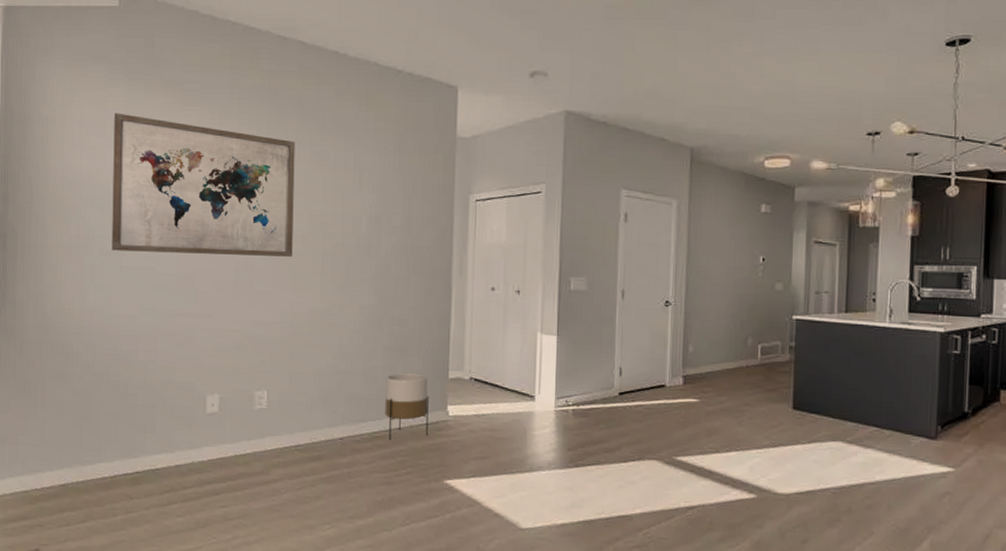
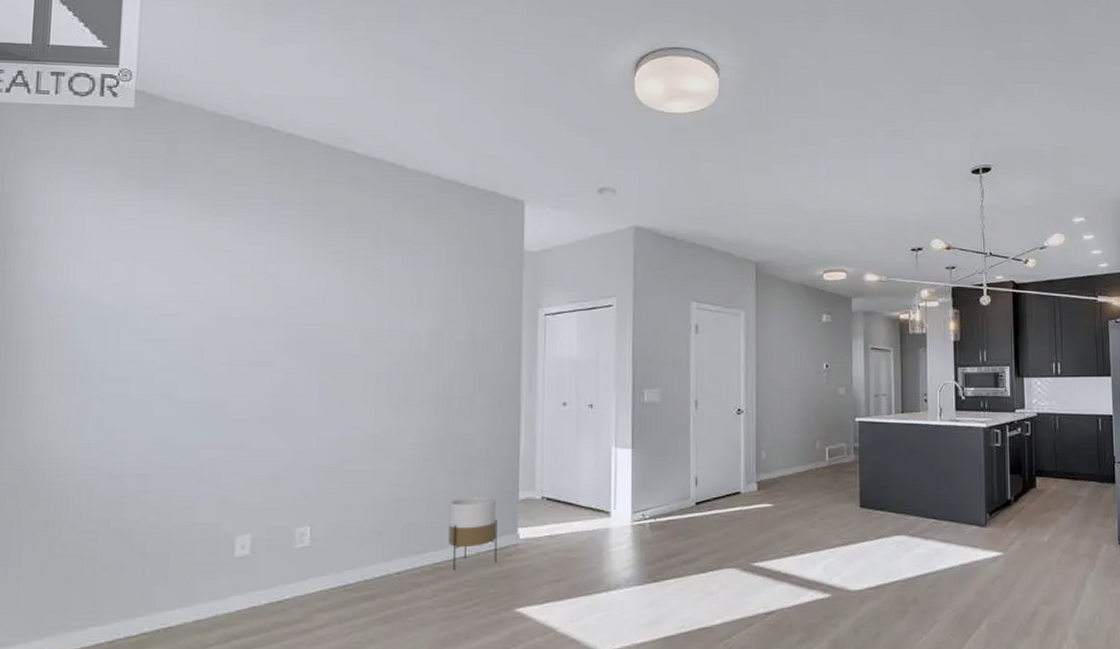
wall art: present [111,113,295,257] -> none [117,223,346,378]

